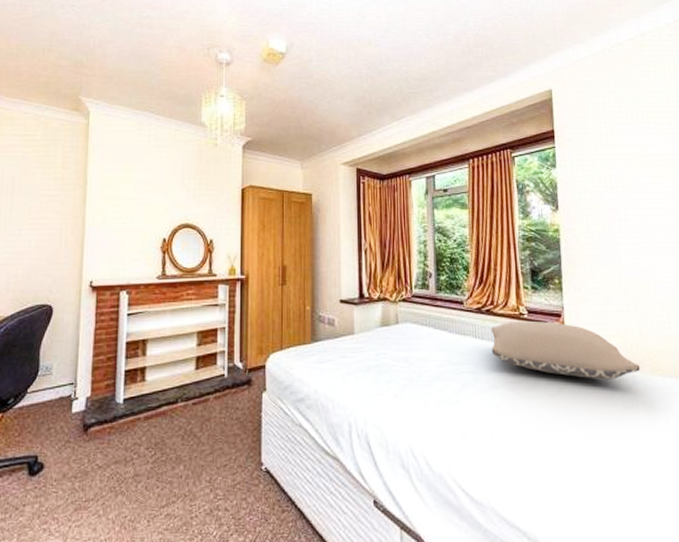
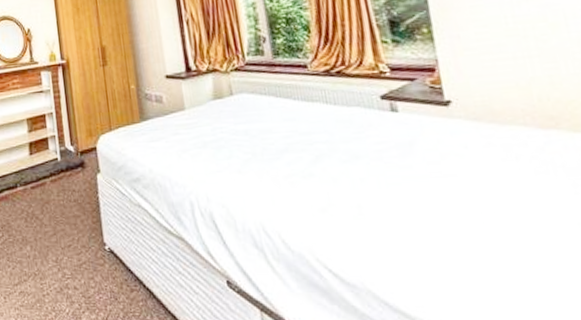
pillow: present [490,320,641,381] -> none [344,78,556,142]

